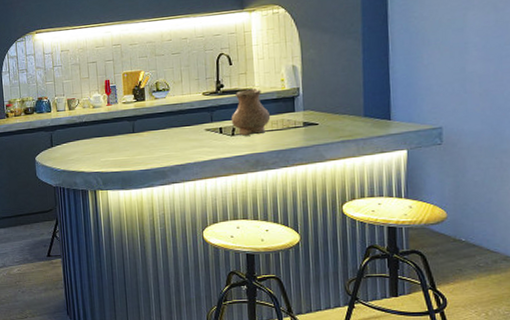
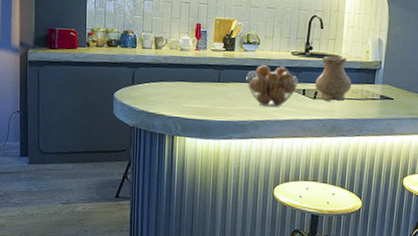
fruit basket: none [160,108,214,151] -> present [246,65,299,108]

